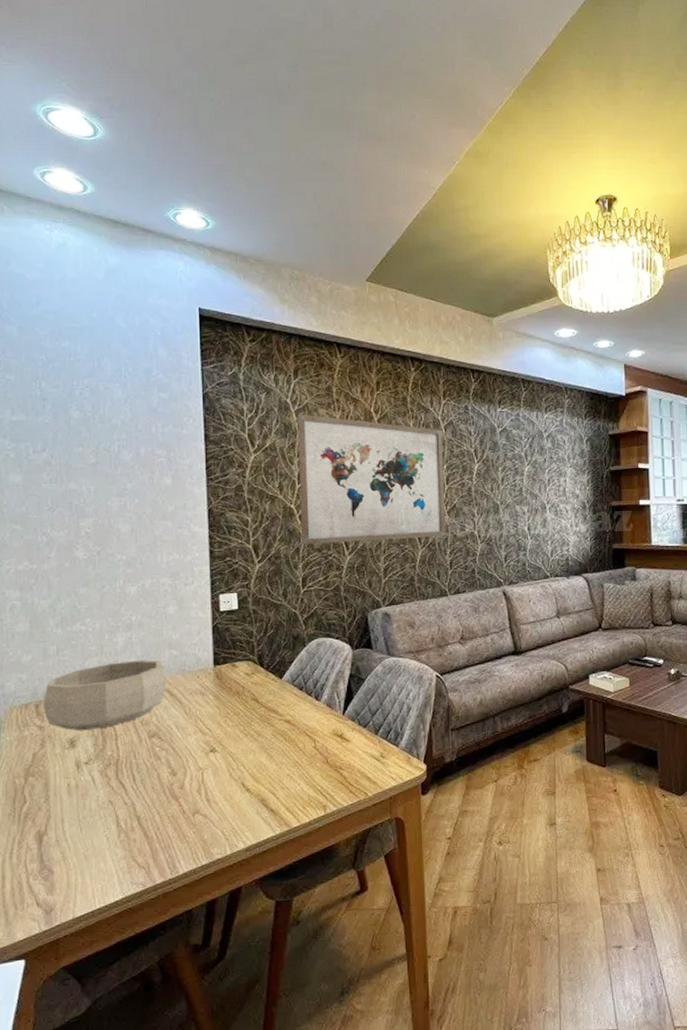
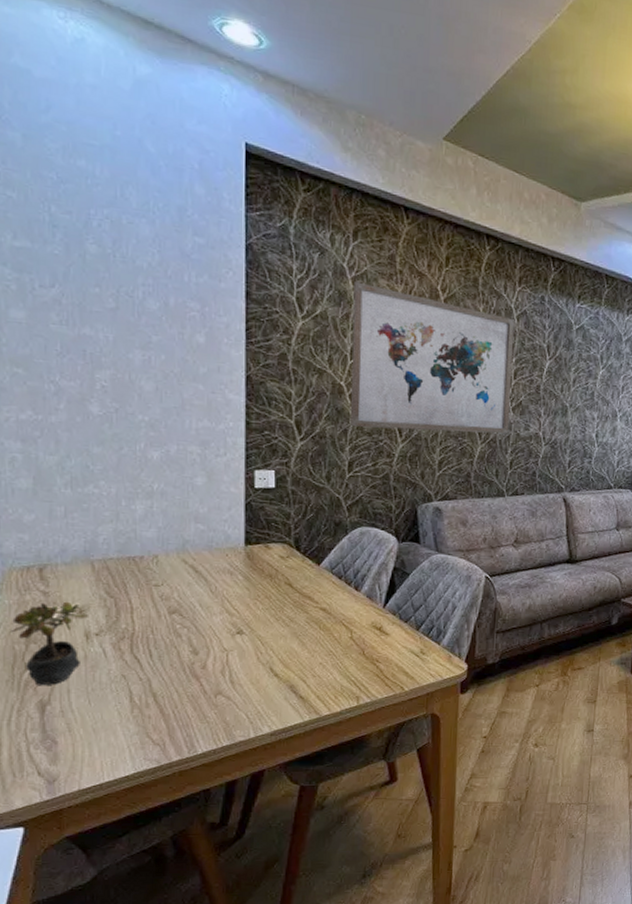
succulent plant: none [11,734,78,818] -> present [9,601,88,686]
decorative bowl: present [42,659,166,731] -> none [47,531,190,601]

